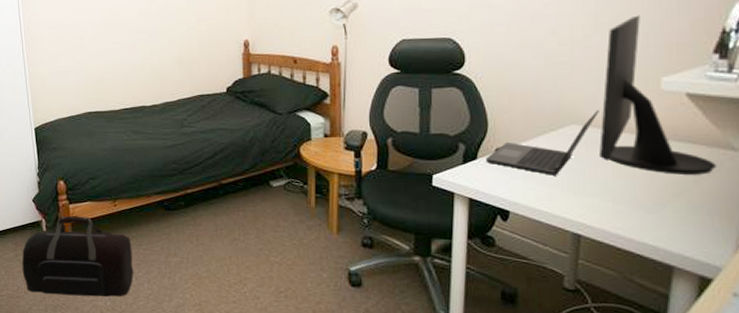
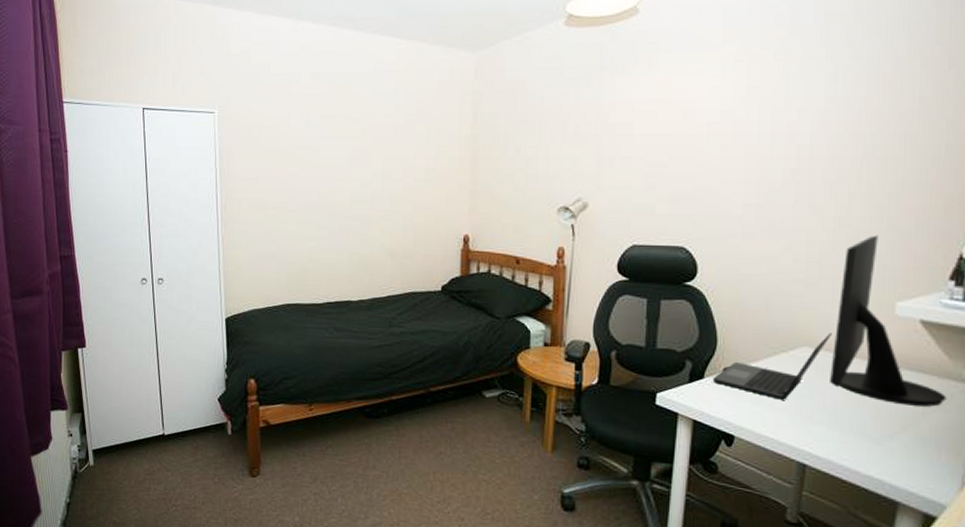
duffel bag: present [22,216,134,297] -> none [201,418,327,512]

